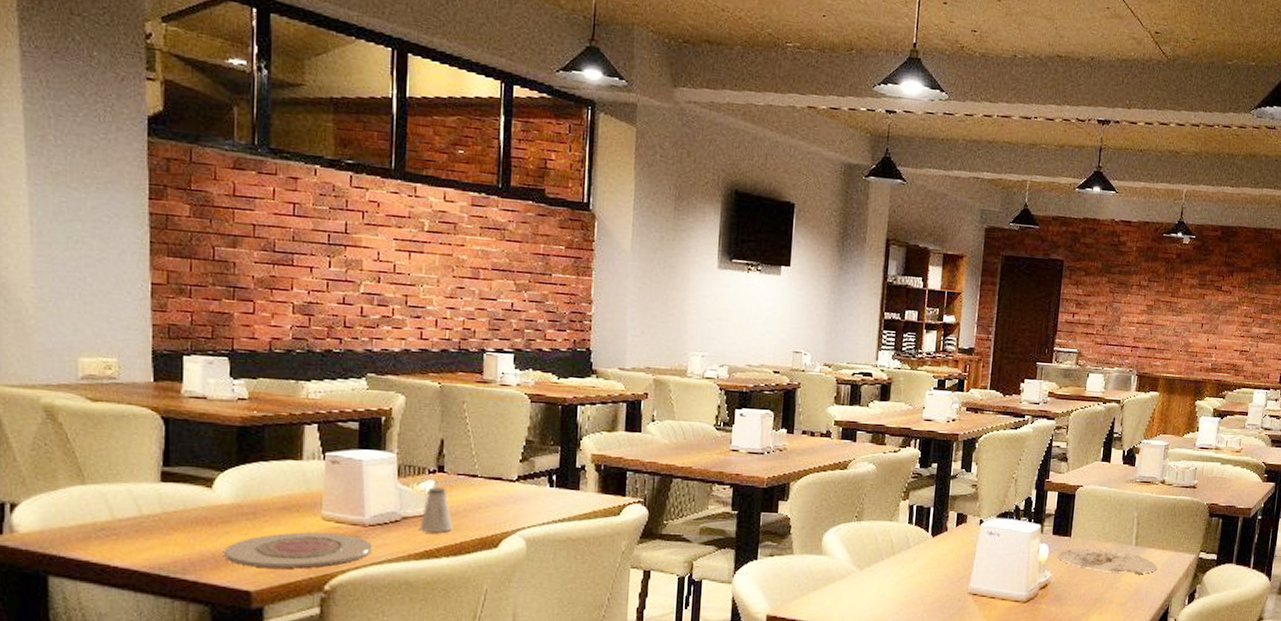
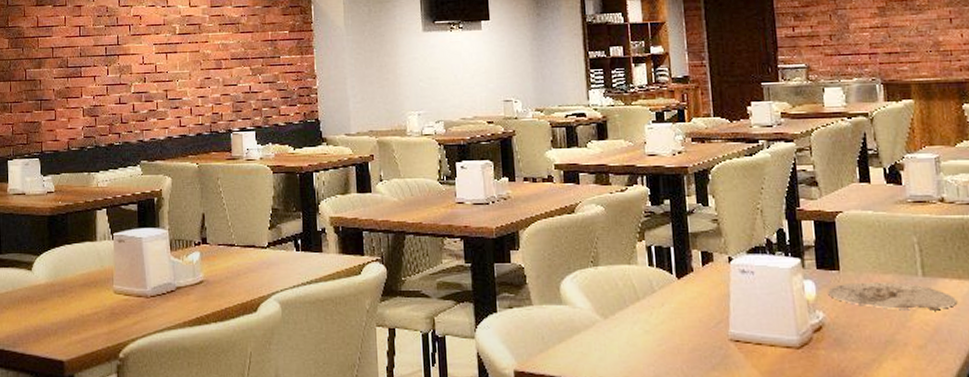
plate: present [224,532,373,569] -> none [43,305,155,339]
saltshaker: present [420,487,453,533] -> none [191,258,218,300]

